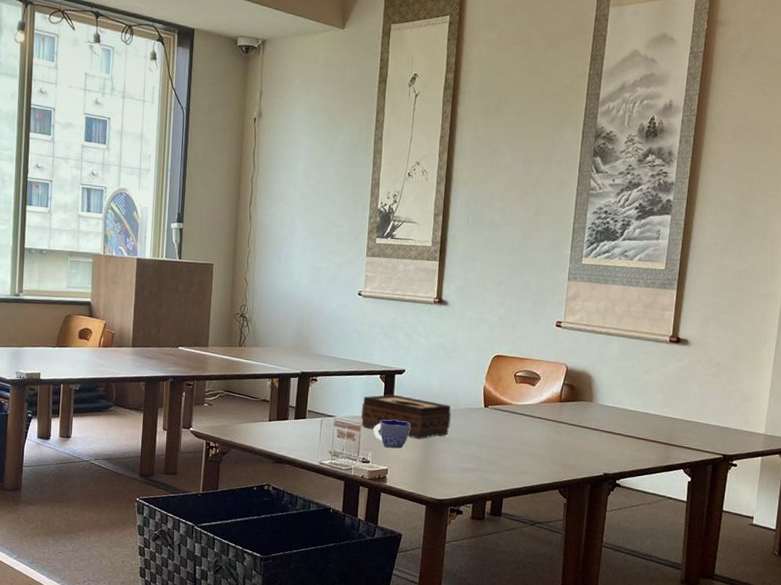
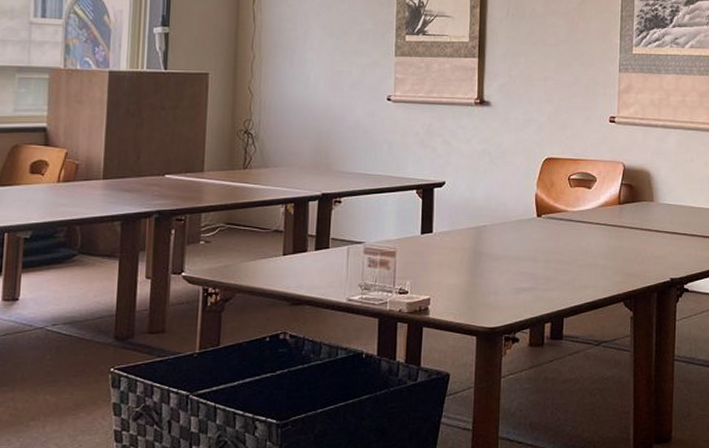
tissue box: present [361,394,451,439] -> none [396,211,500,259]
cup: present [373,420,410,449] -> none [411,241,453,274]

